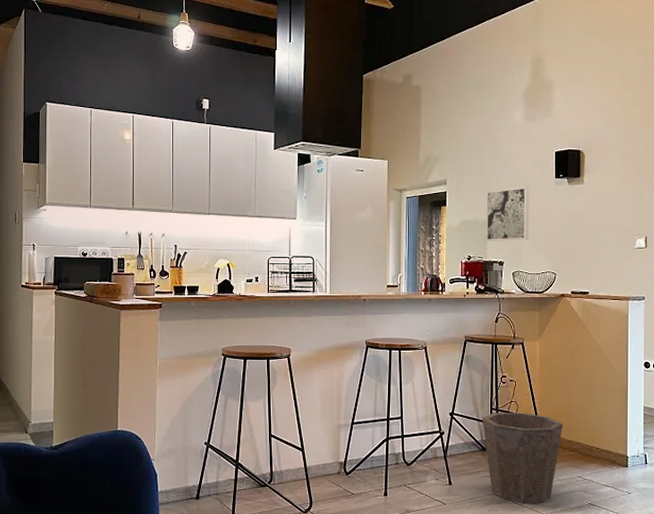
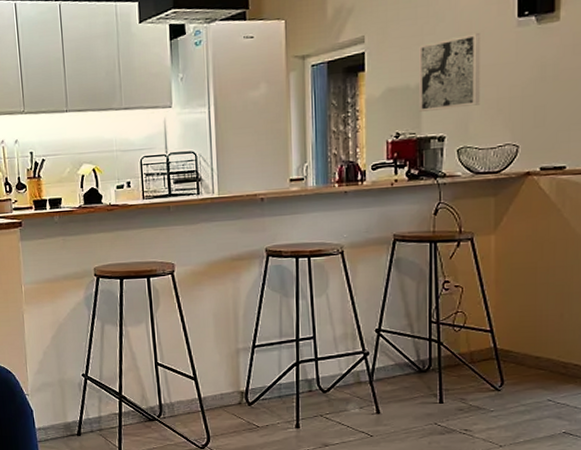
waste bin: present [482,413,563,504] -> none [417,325,527,434]

